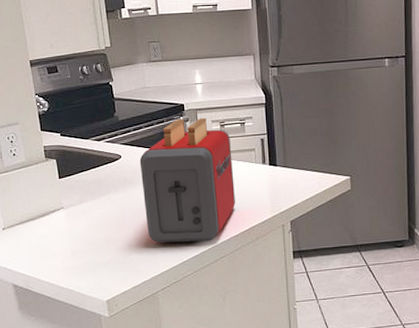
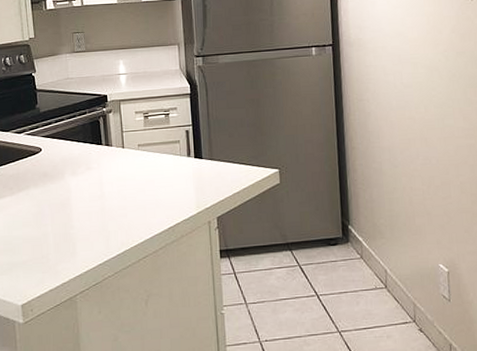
toaster: present [139,118,235,243] -> none [60,109,159,242]

